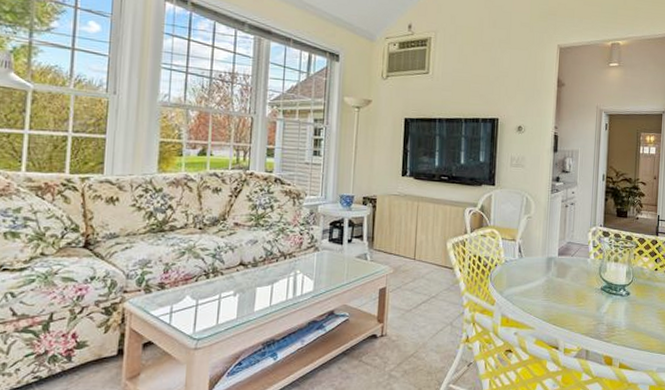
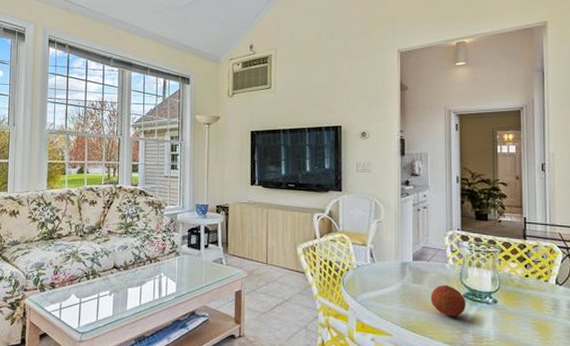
fruit: none [571,279,603,309] -> present [430,285,466,317]

